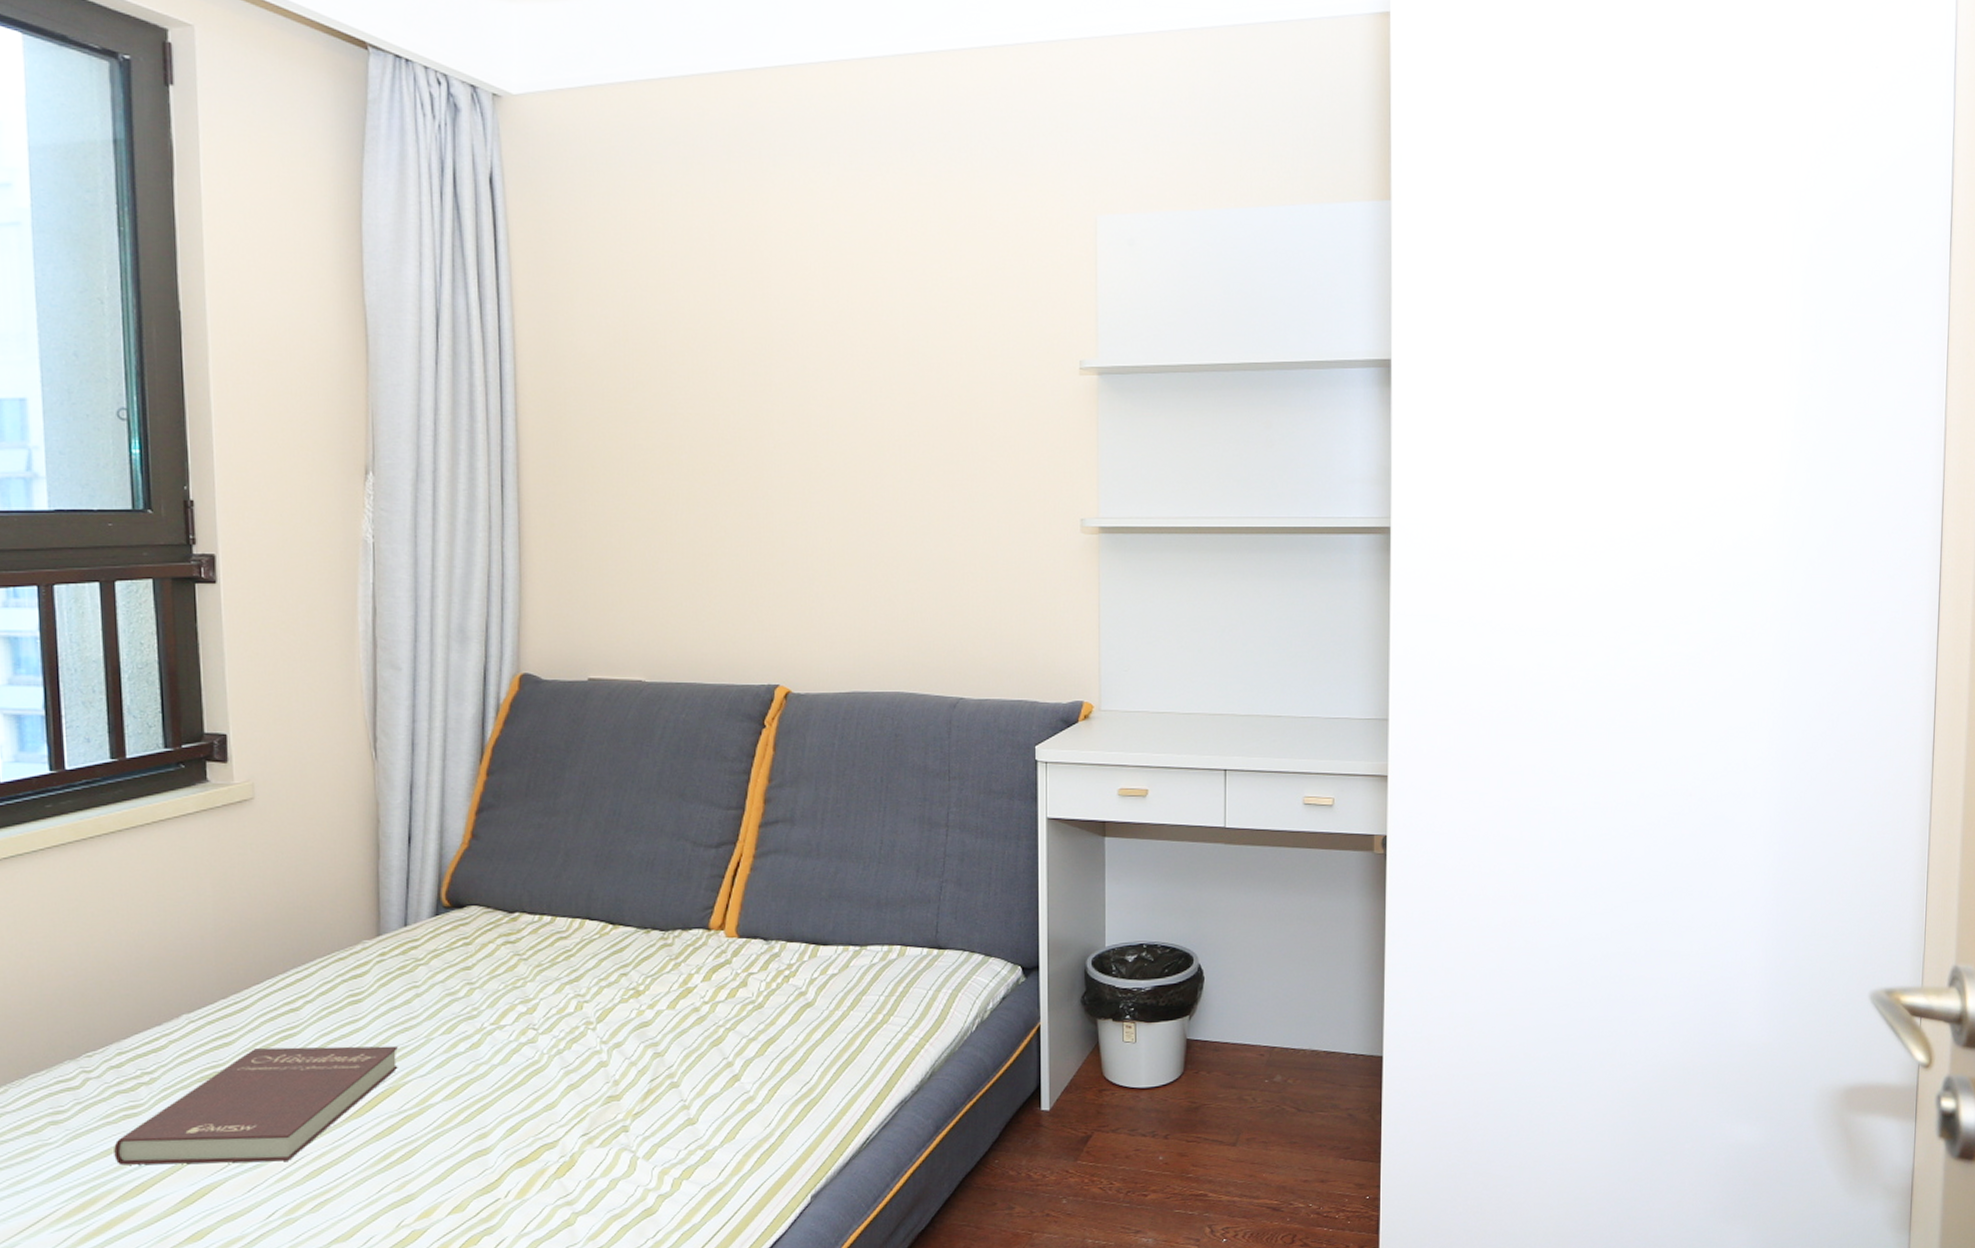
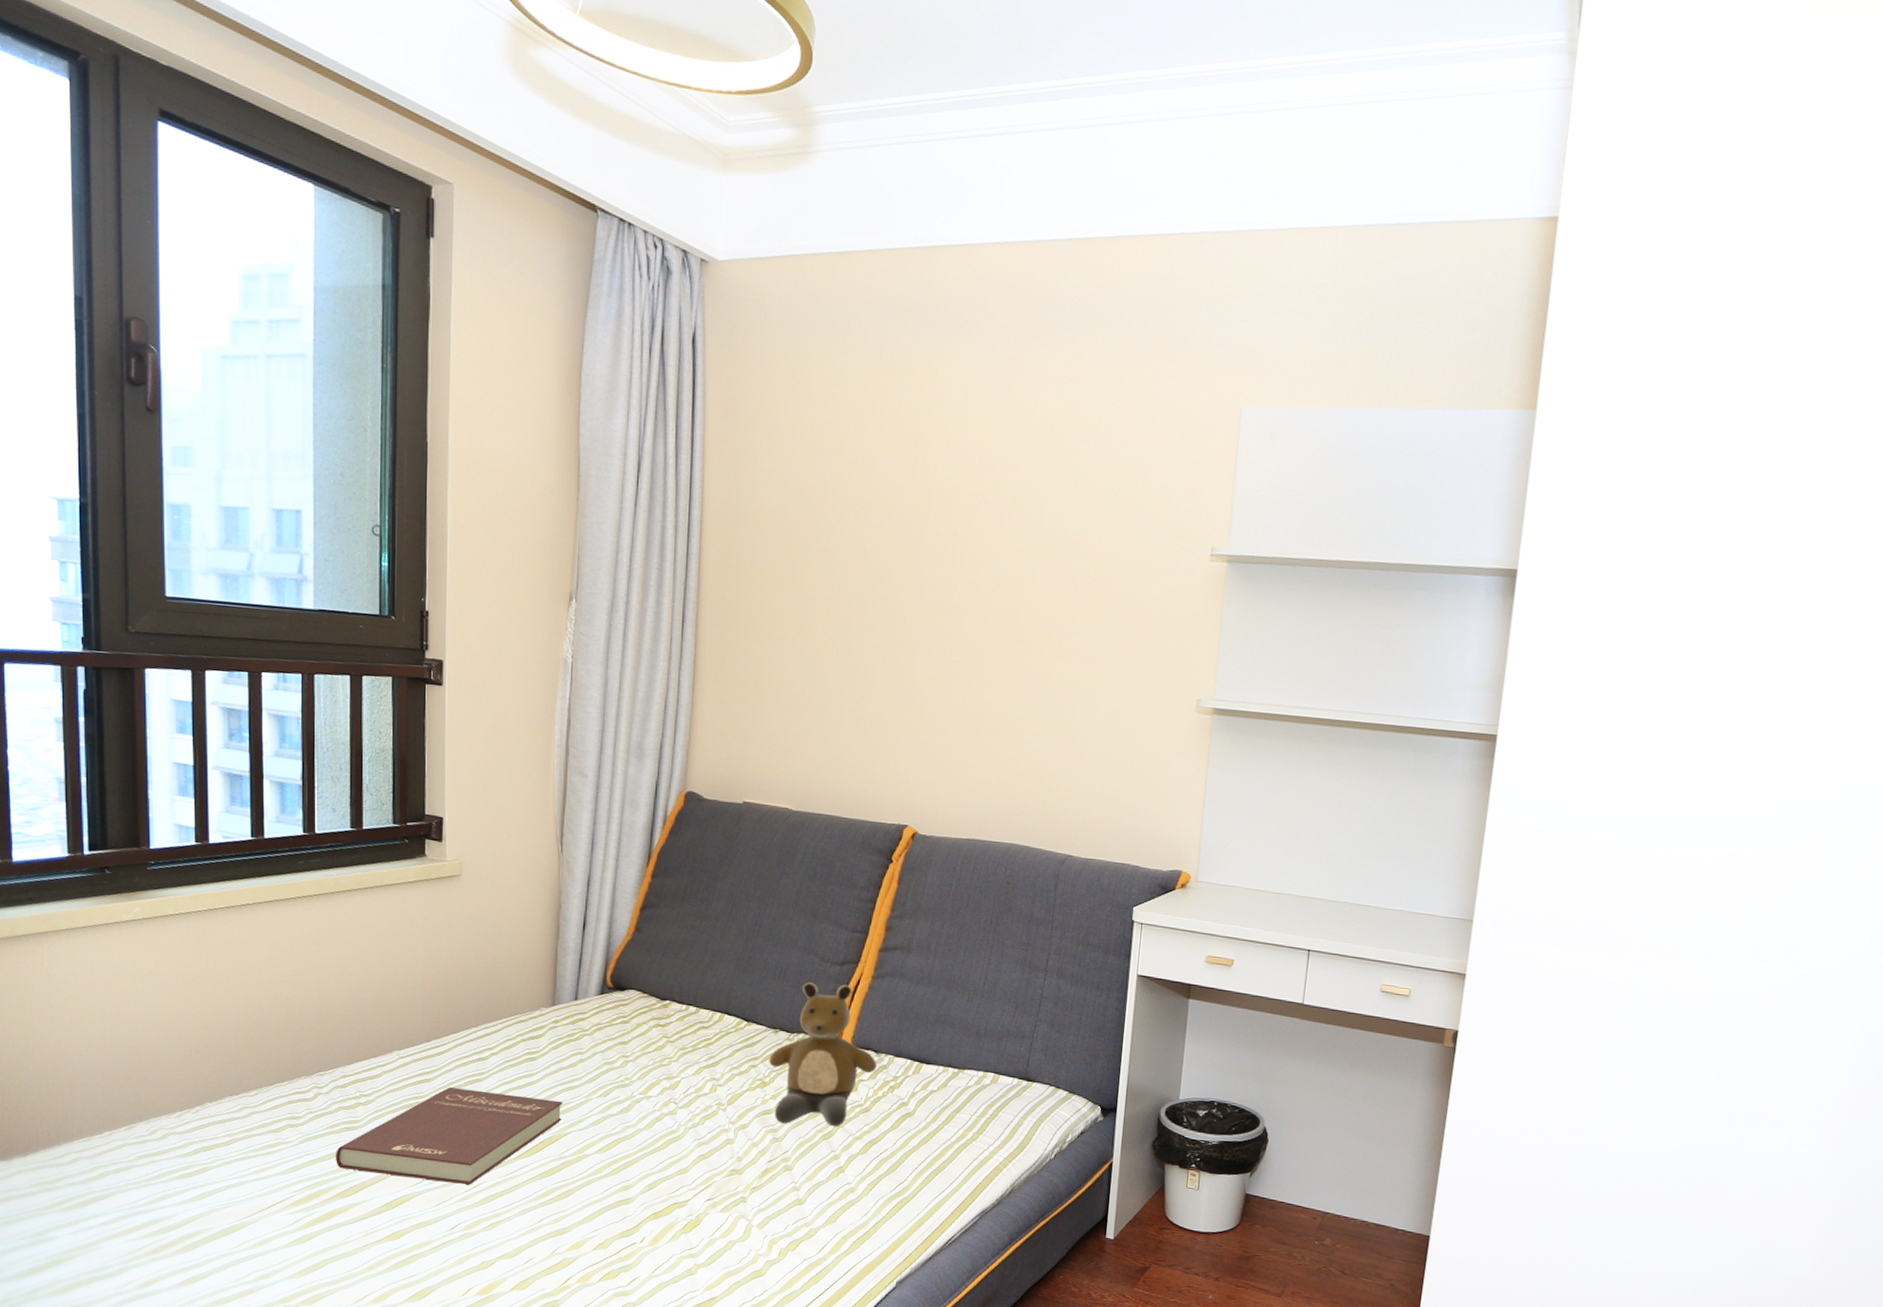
bear: none [642,869,768,1035] -> present [769,982,878,1127]

